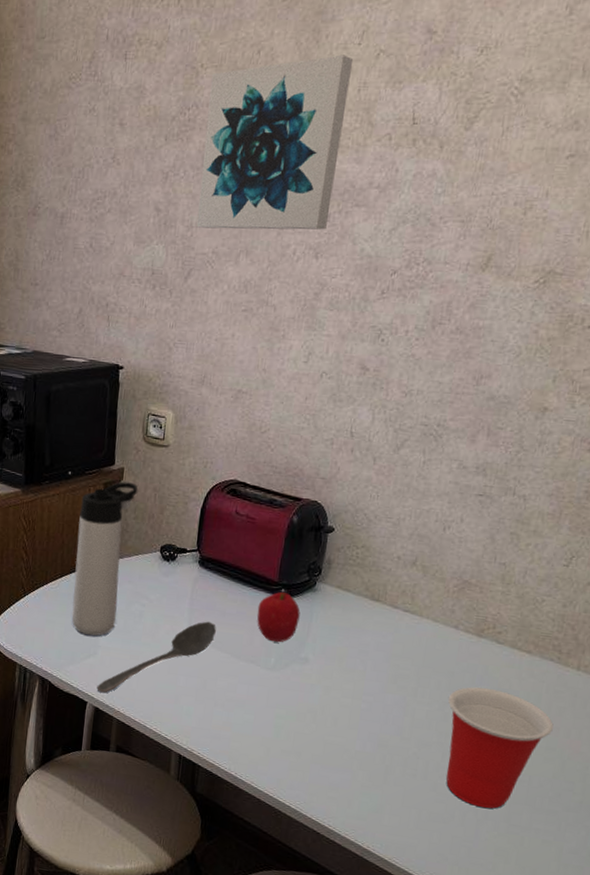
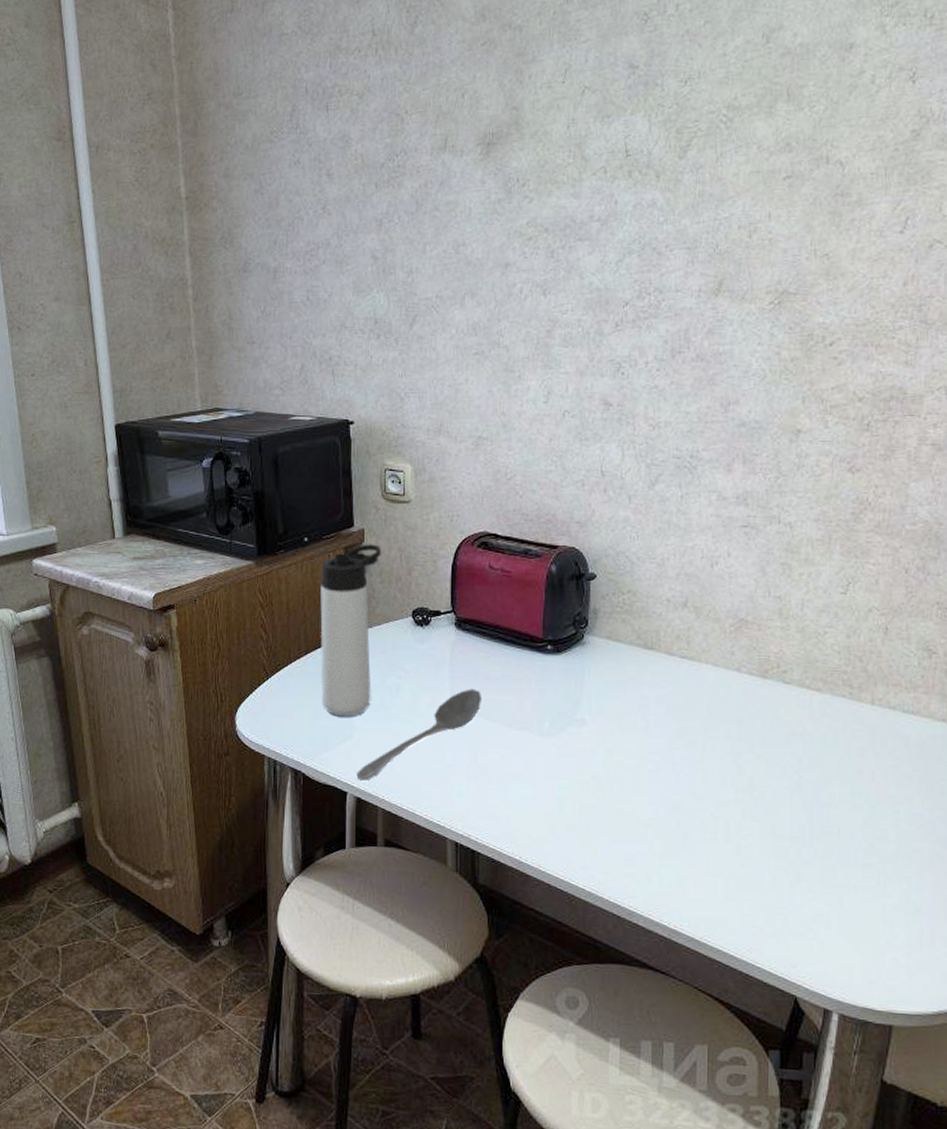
wall art: present [196,54,354,230] -> none [416,93,559,273]
fruit: present [257,592,301,643] -> none [524,649,571,705]
cup: present [446,687,554,809] -> none [740,734,856,869]

